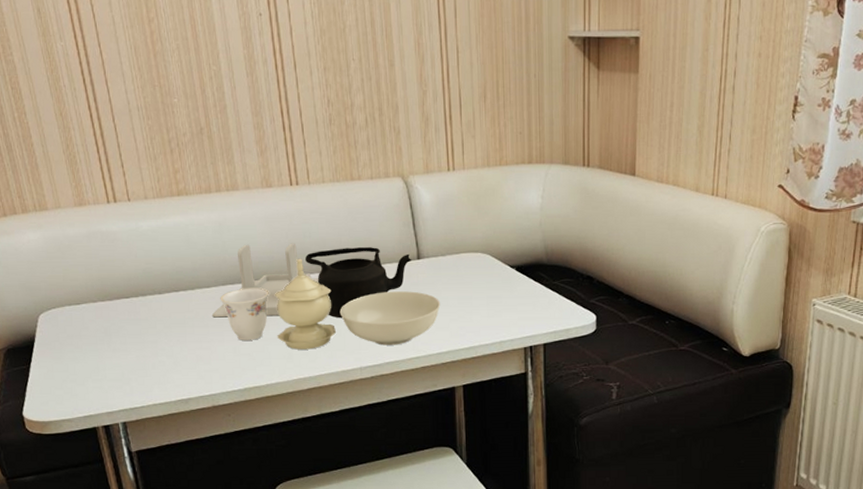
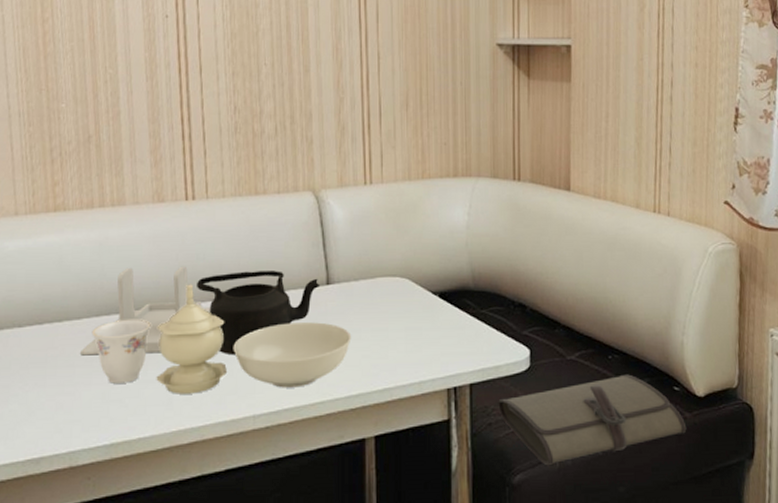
tool roll: none [568,337,732,411] -> present [498,374,687,466]

